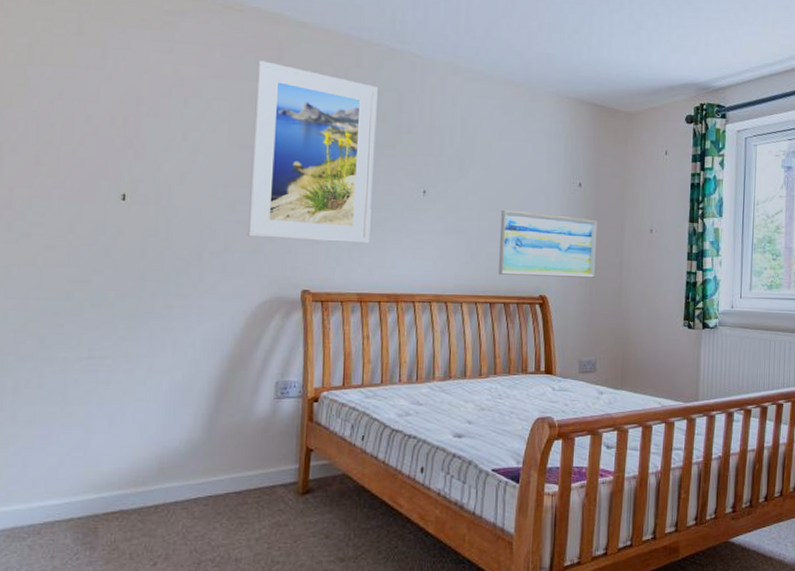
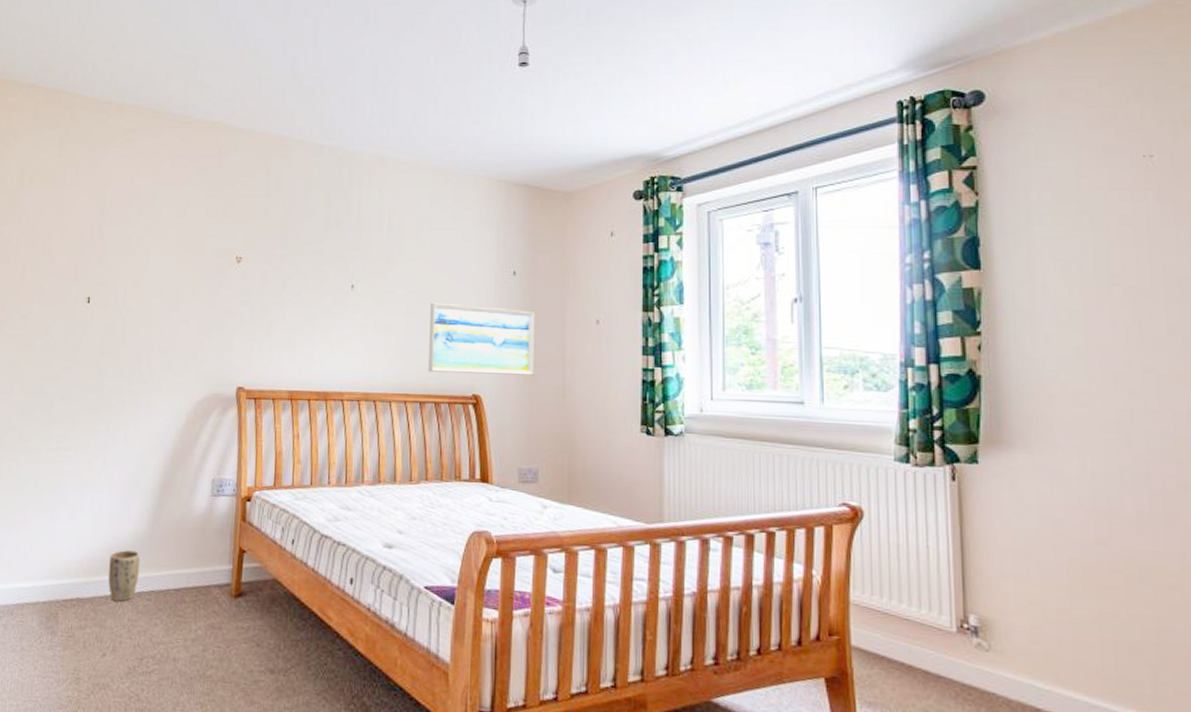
plant pot: none [157,458,195,510] -> present [108,550,140,602]
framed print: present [247,60,378,245] -> none [189,167,308,341]

